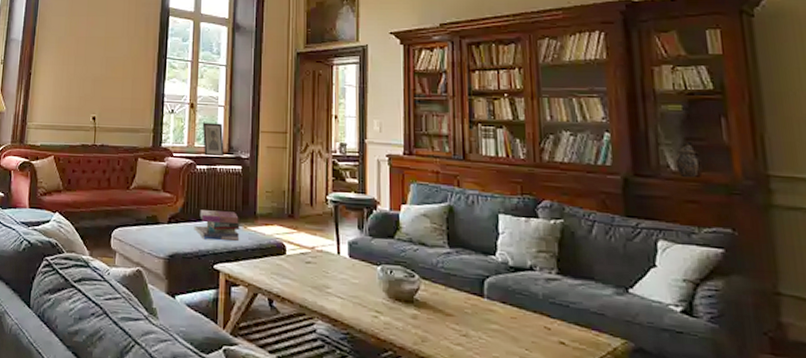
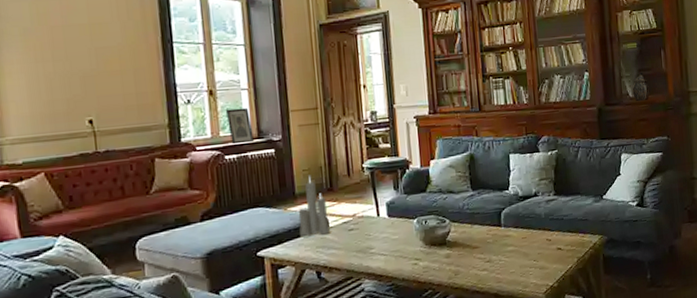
books: present [194,210,240,242] -> none [230,196,280,230]
candle: none [257,198,287,262] -> present [298,176,330,238]

